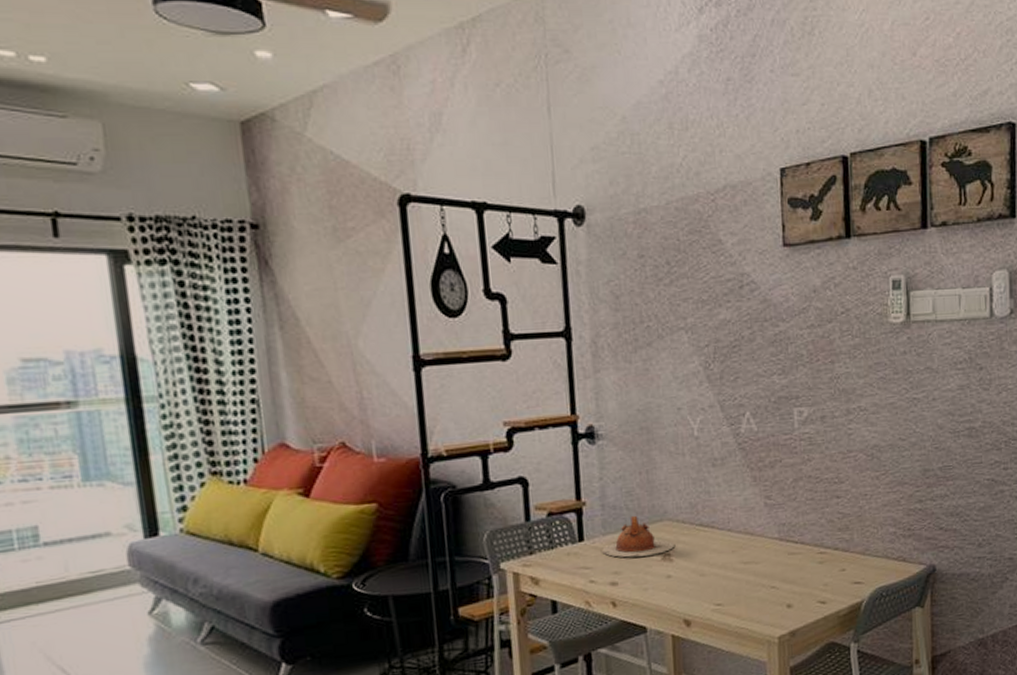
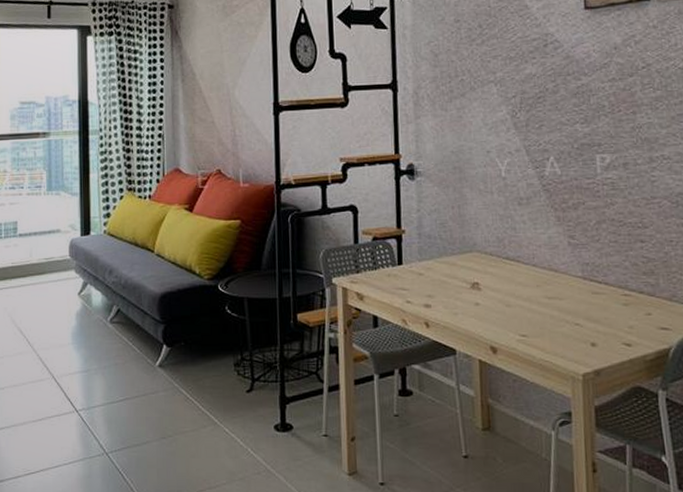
teapot: present [602,515,674,558] -> none [418,245,482,283]

